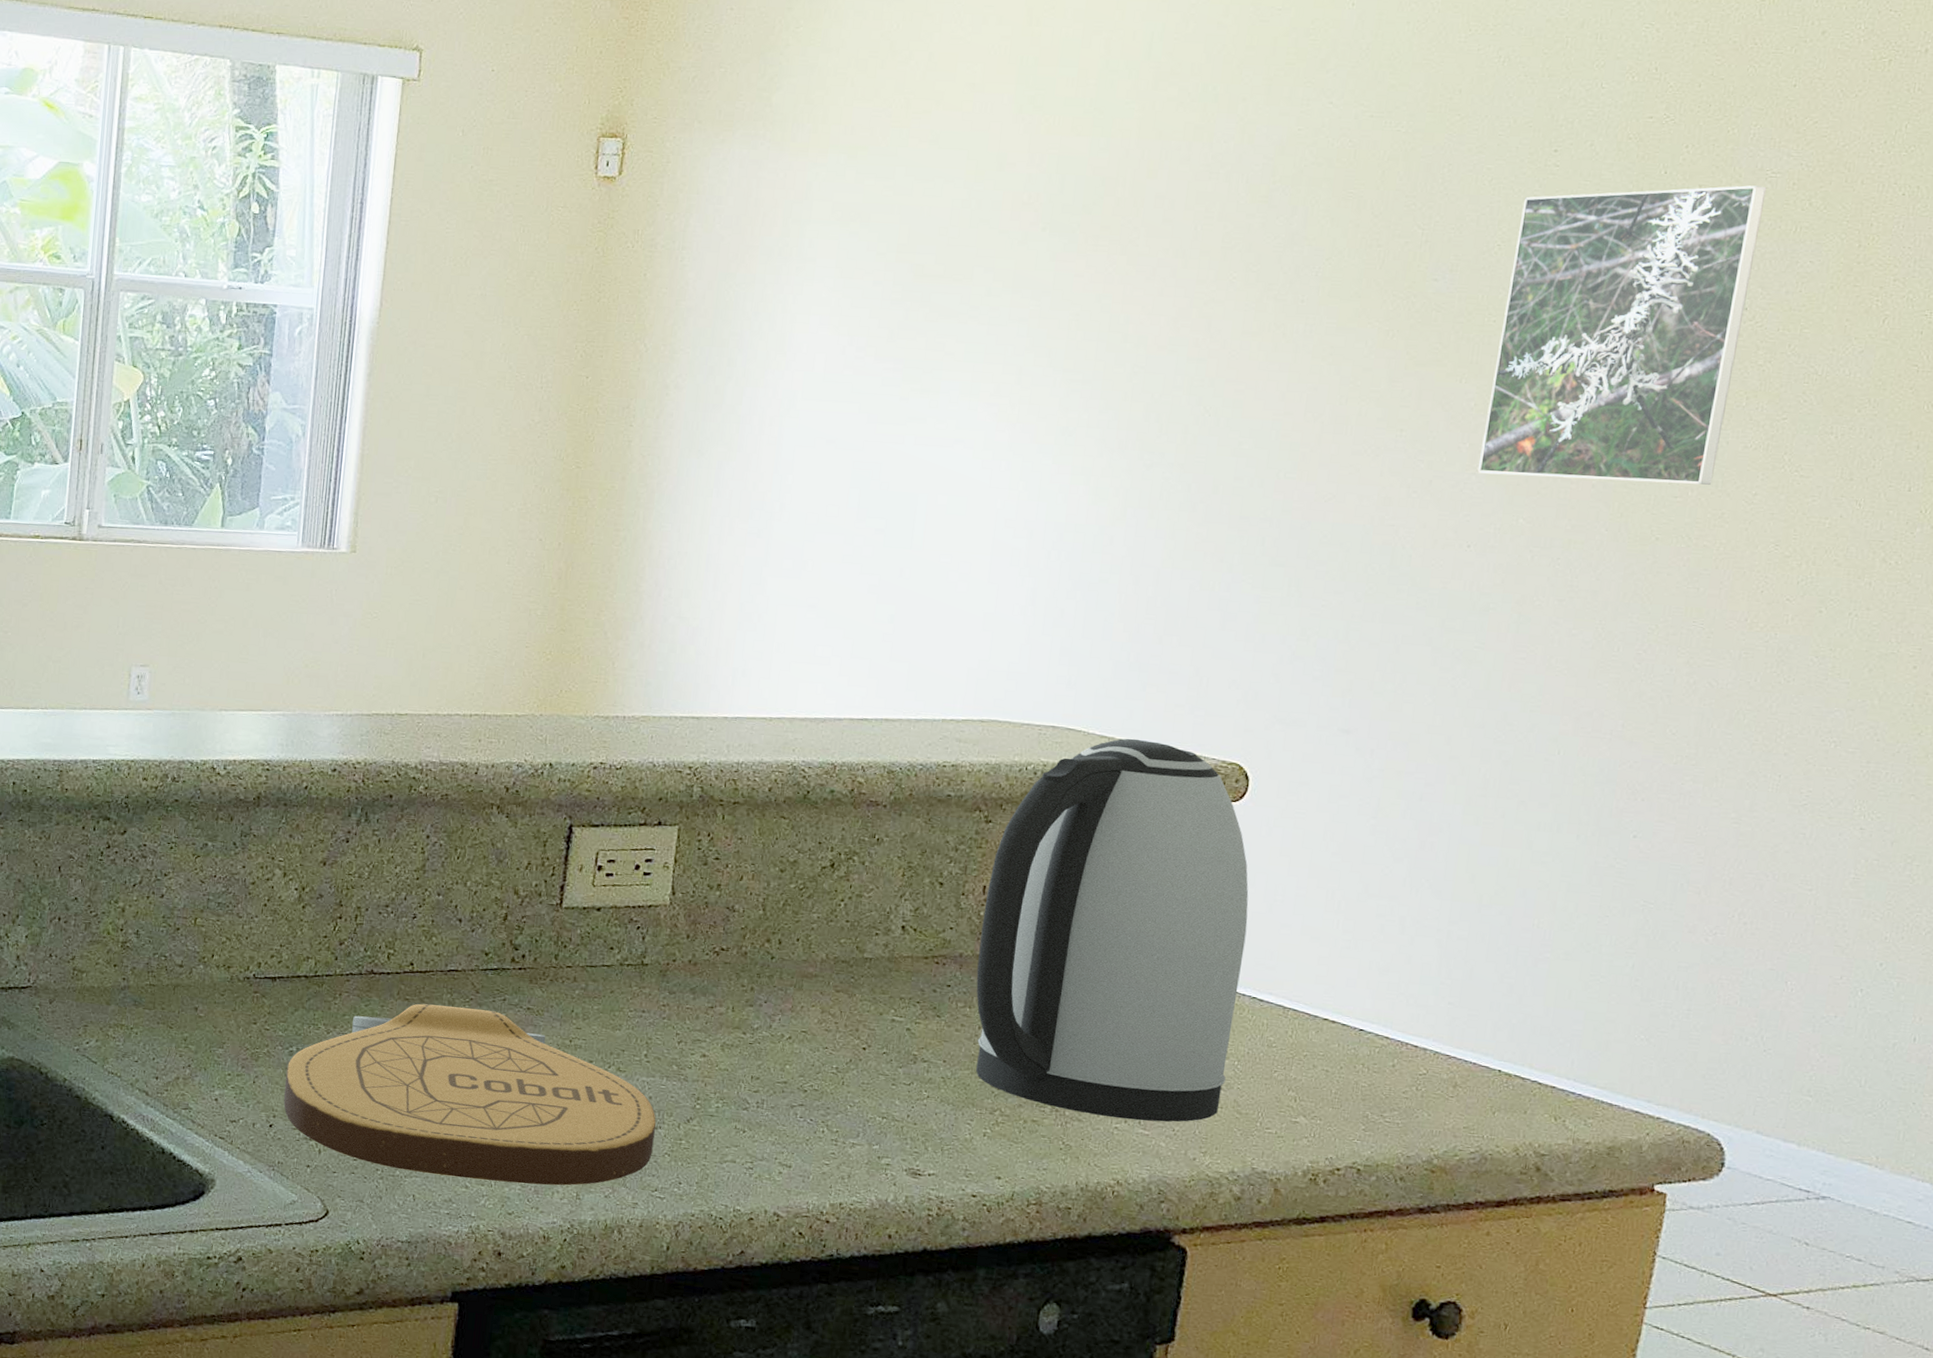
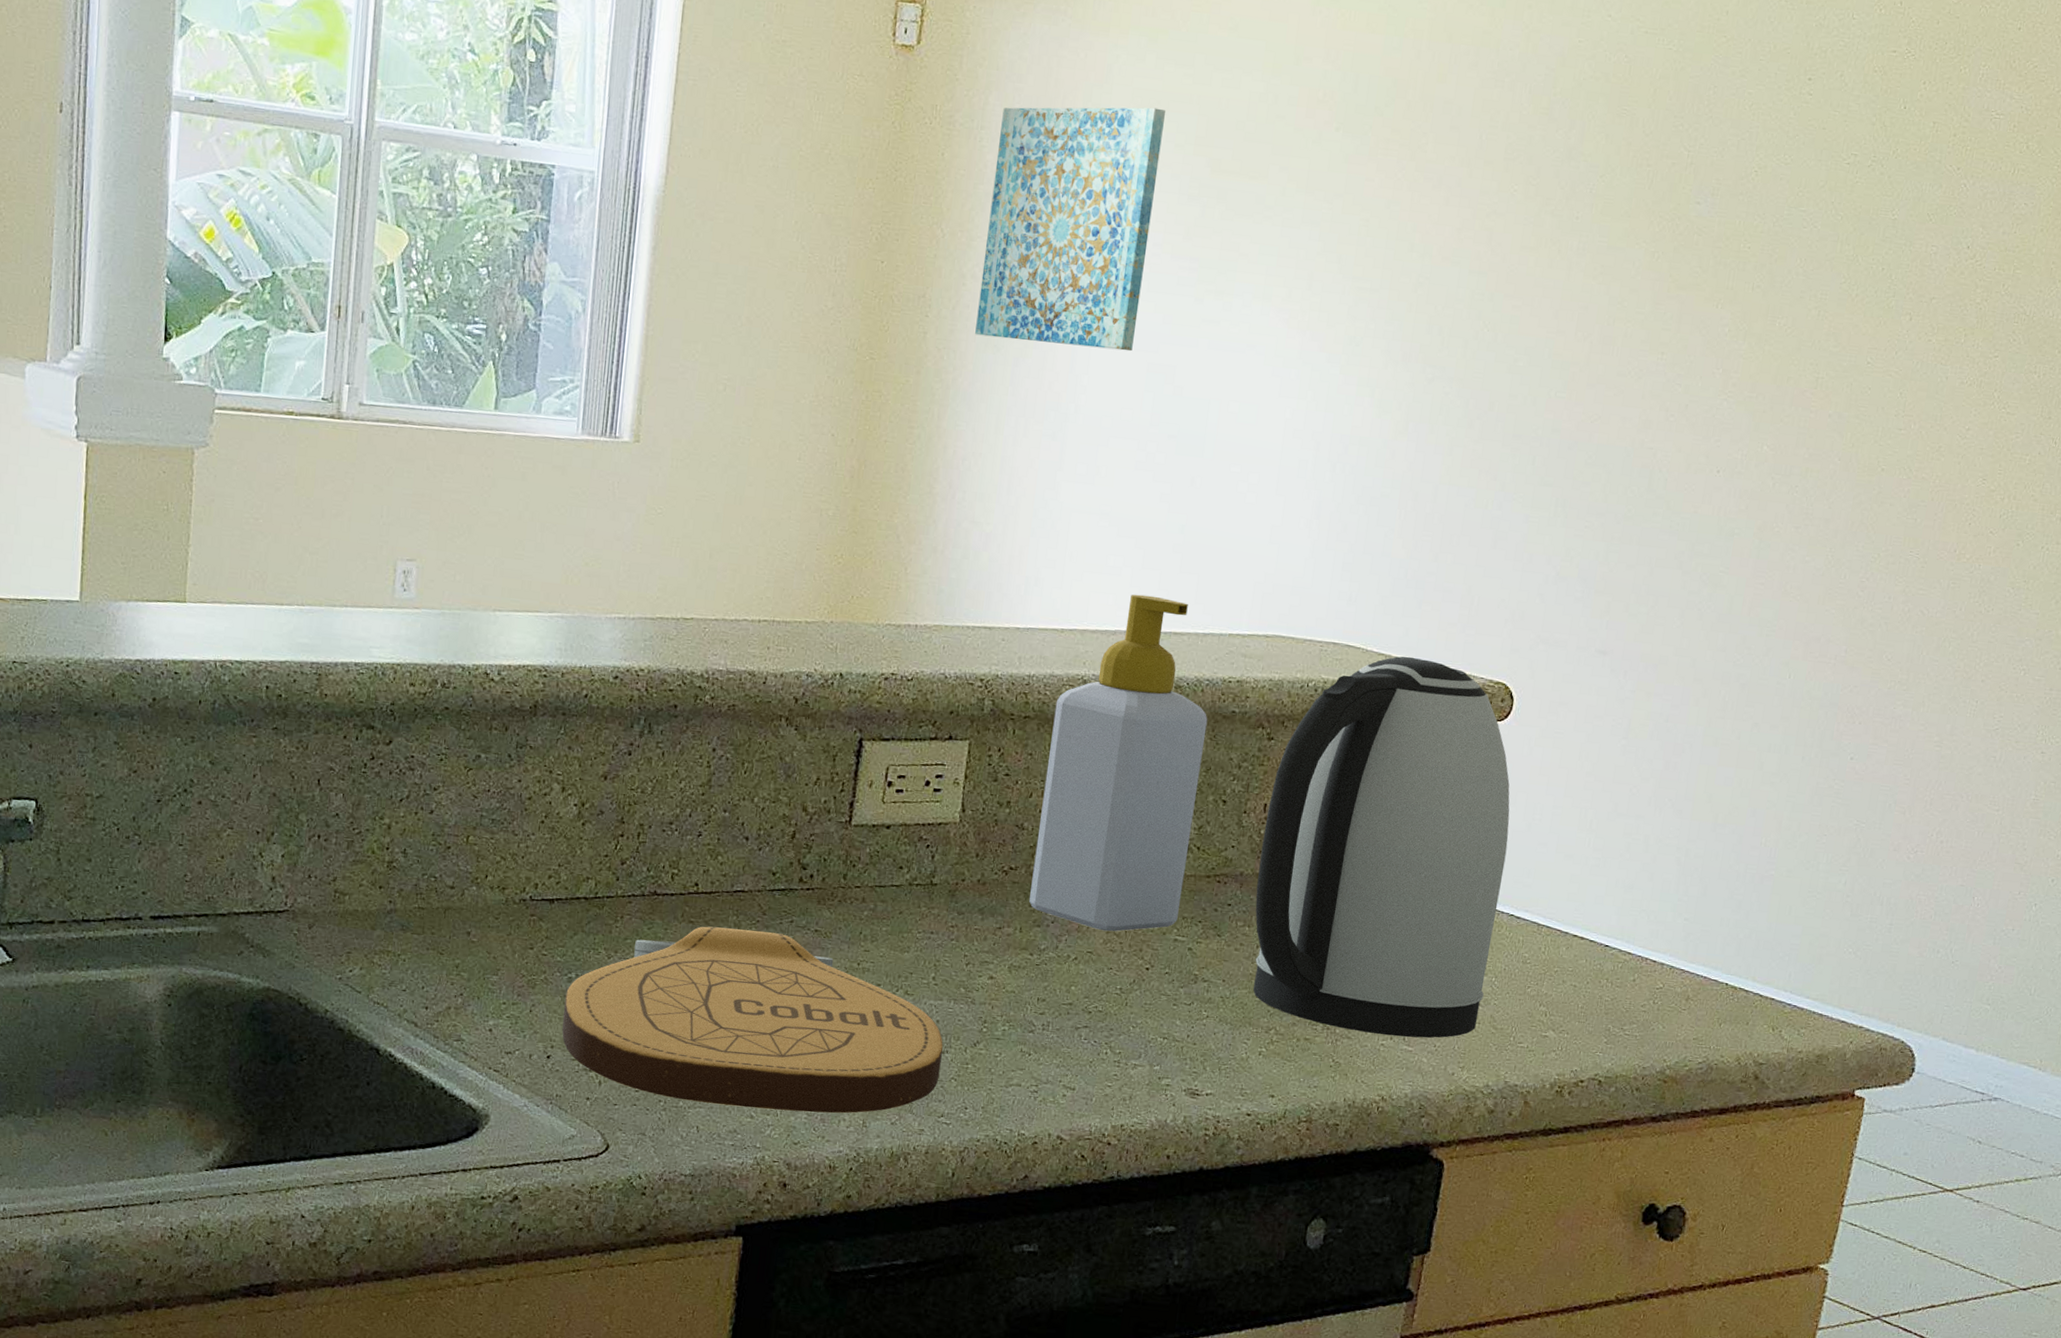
wall art: none [679,219,867,451] -> present [975,107,1166,352]
soap bottle: none [741,682,922,1012] -> present [1029,594,1208,932]
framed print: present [1477,185,1767,485] -> none [1728,124,1991,419]

